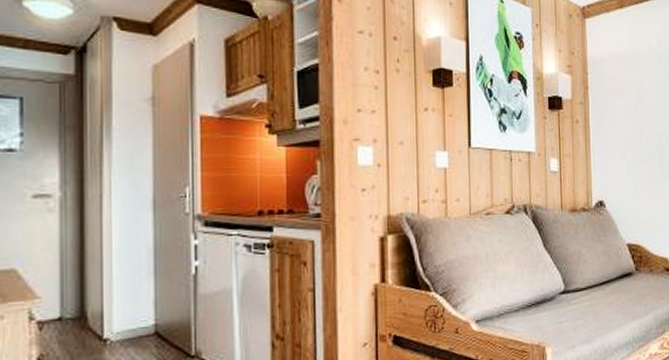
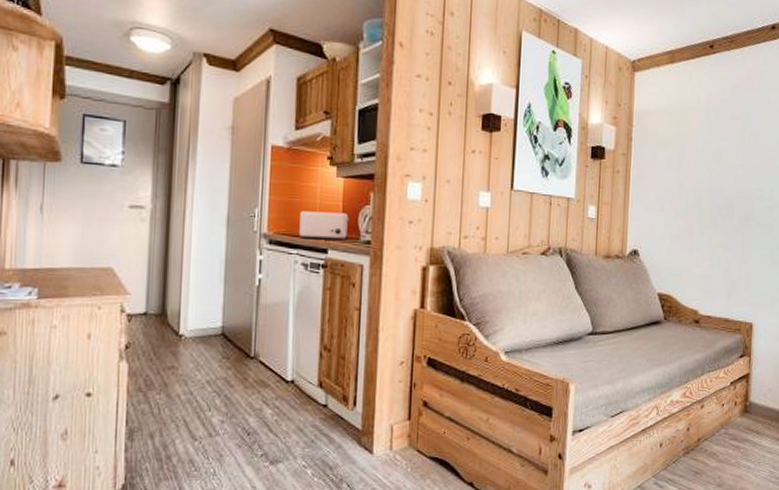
toaster: none [238,185,295,219] -> present [299,211,349,241]

